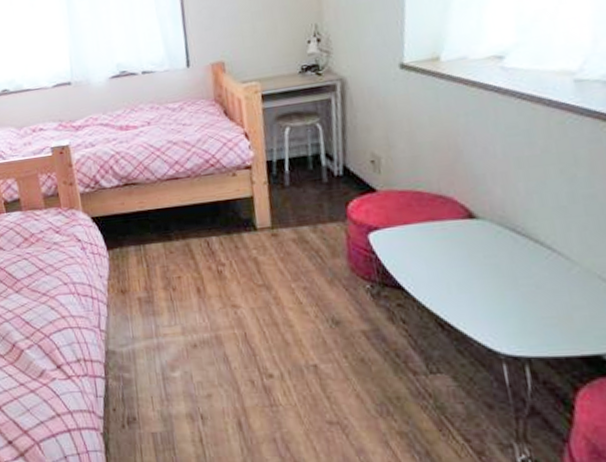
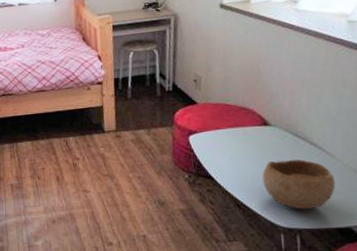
bowl: none [471,263,575,331] -> present [262,159,336,210]

